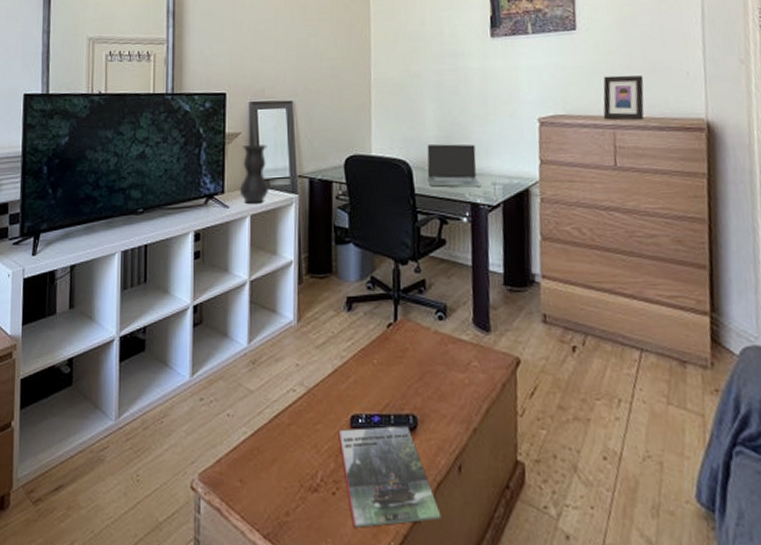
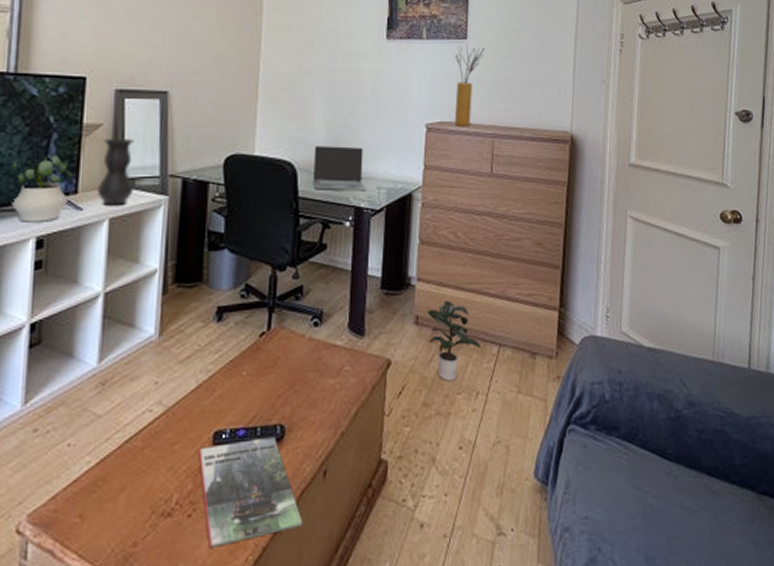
potted plant: none [173,160,221,219] -> present [11,154,74,222]
potted plant: none [555,300,621,386] -> present [427,301,482,382]
vase: none [565,35,597,120] -> present [454,44,485,127]
picture frame: present [603,75,644,121] -> none [484,86,522,130]

